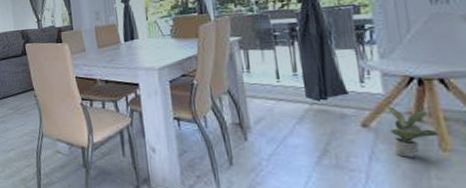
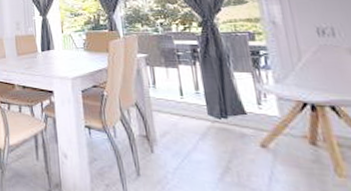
potted plant: present [384,106,440,157] -> none [281,129,335,181]

